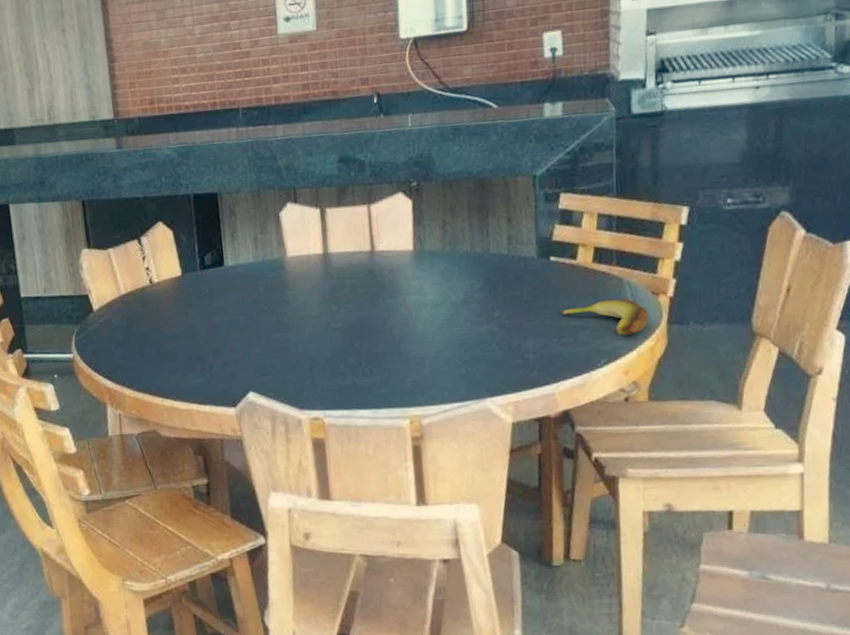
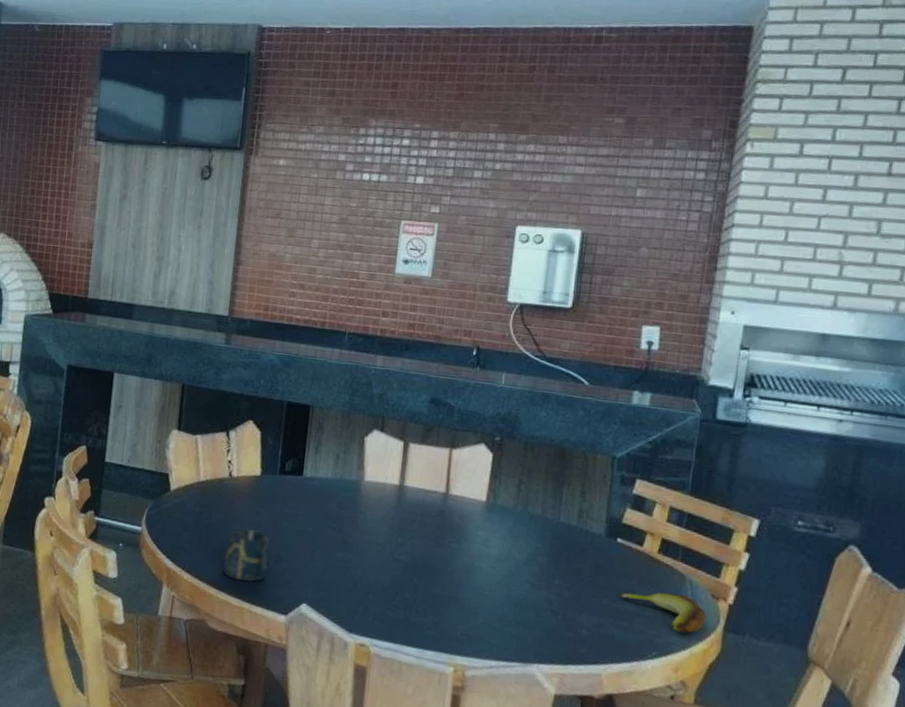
cup: none [159,330,209,385] -> present [222,527,270,583]

